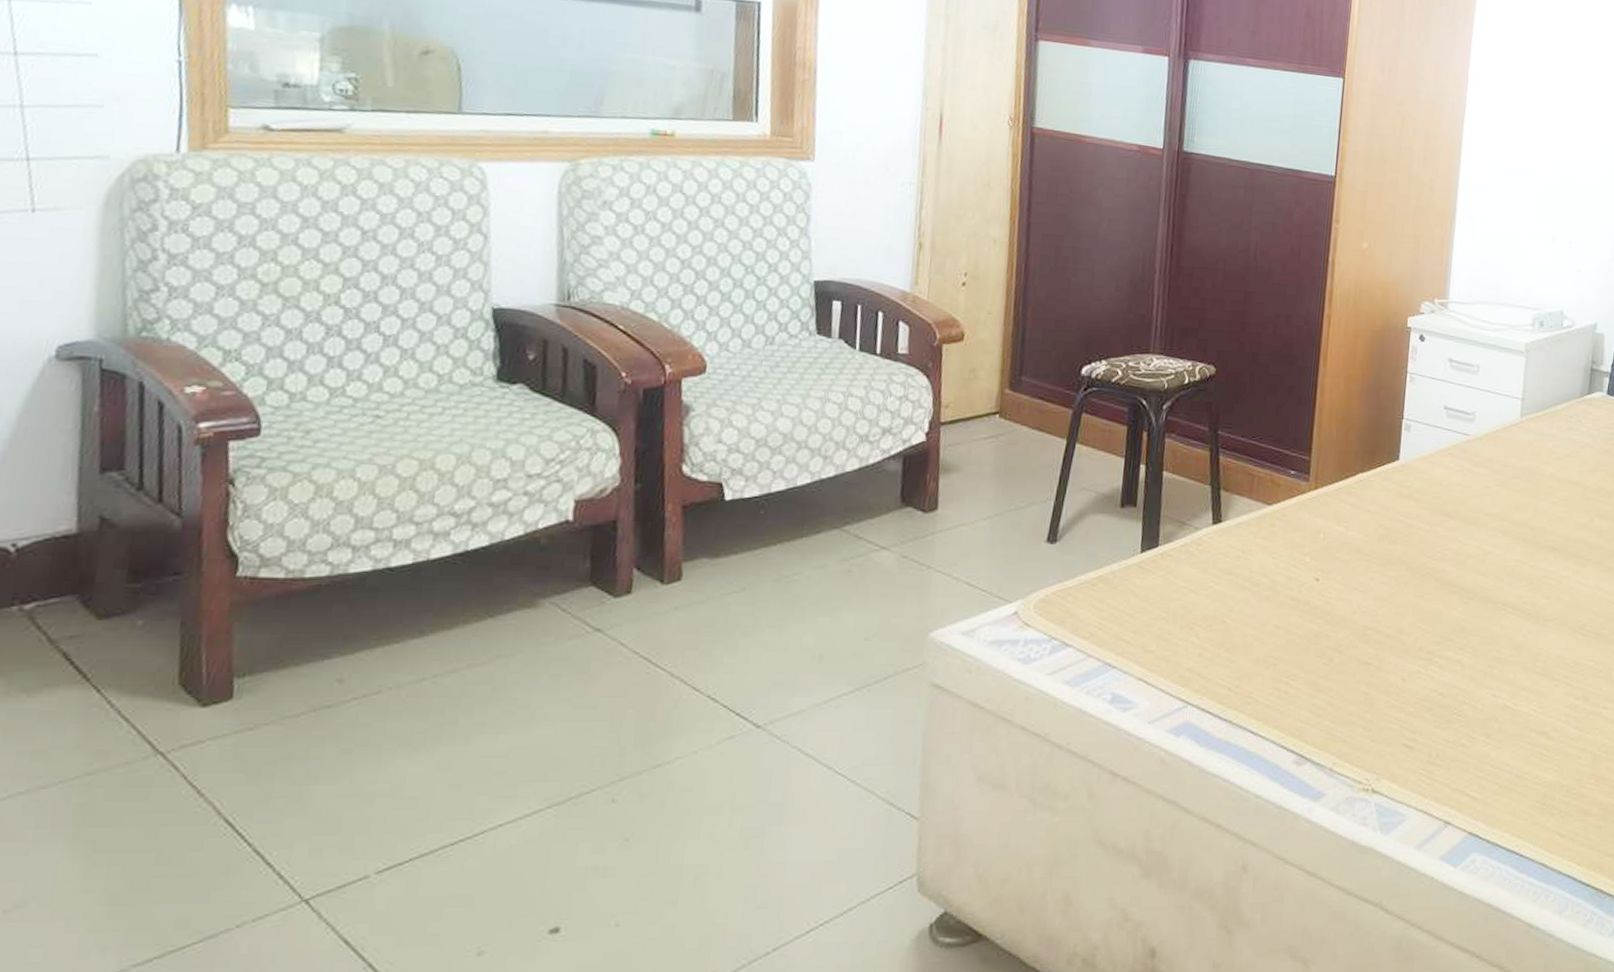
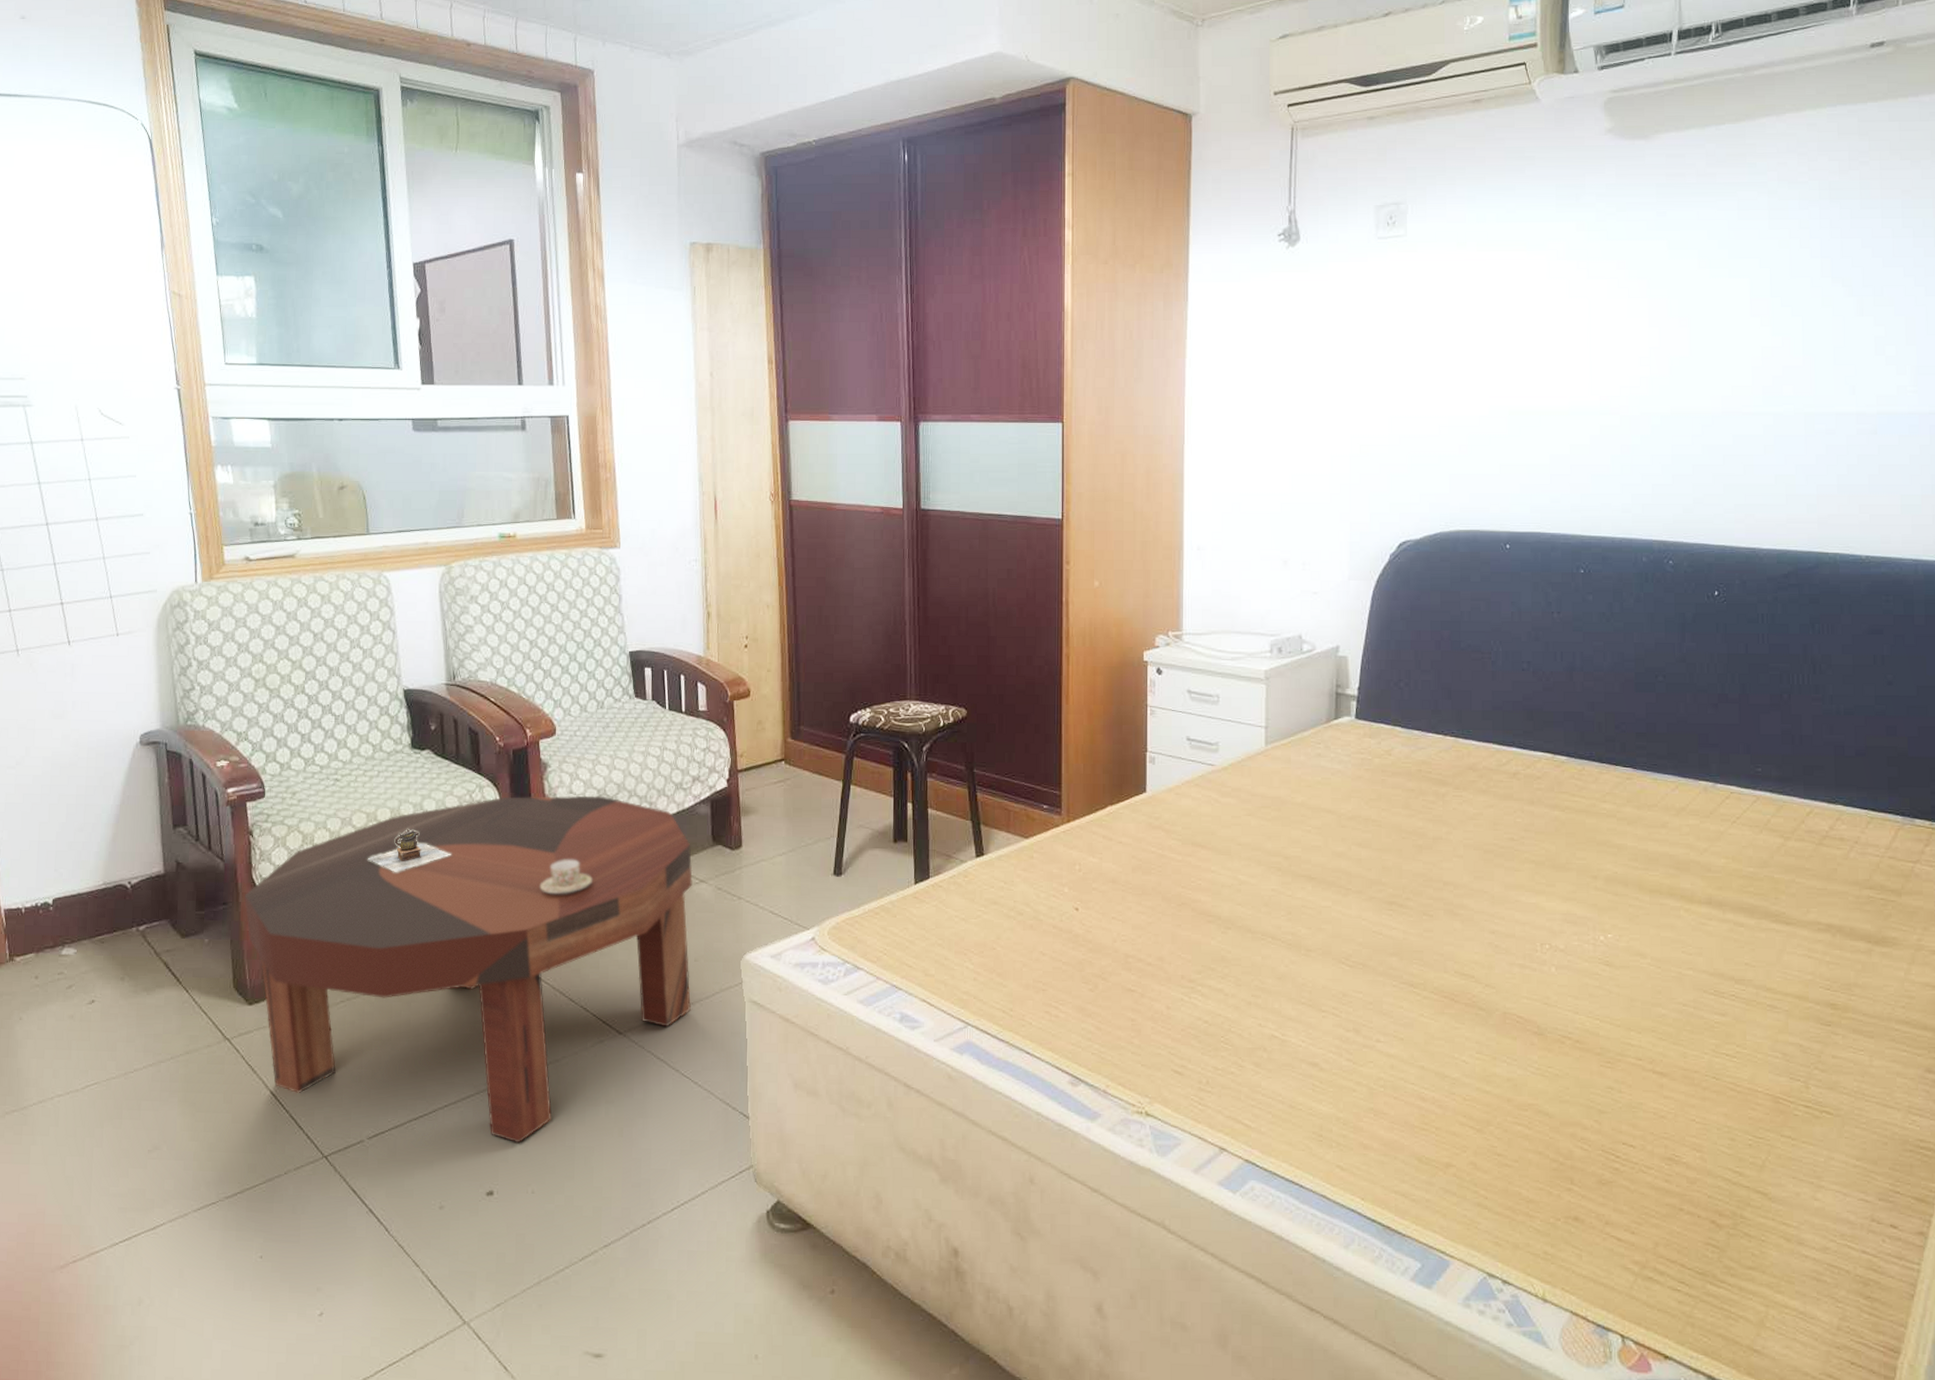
coffee table: none [210,445,873,866] -> present [245,795,693,1144]
teapot: none [414,479,542,536] -> present [367,828,451,873]
teacup: none [666,520,739,562] -> present [541,859,592,894]

